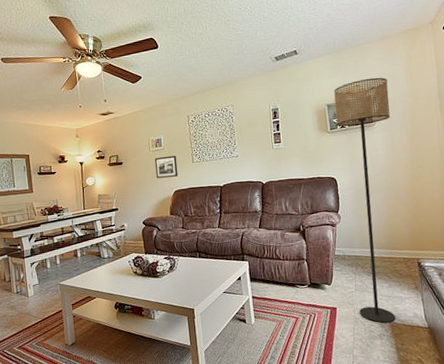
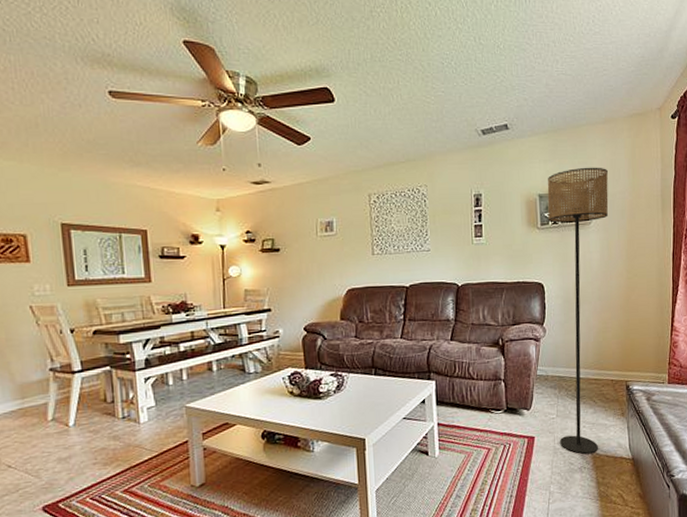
picture frame: present [154,155,178,179] -> none [323,244,353,272]

